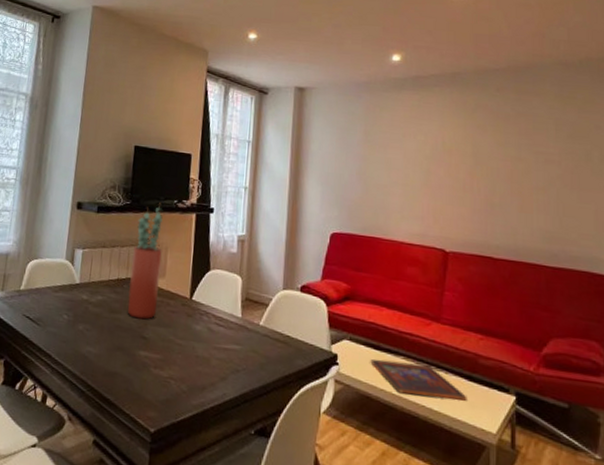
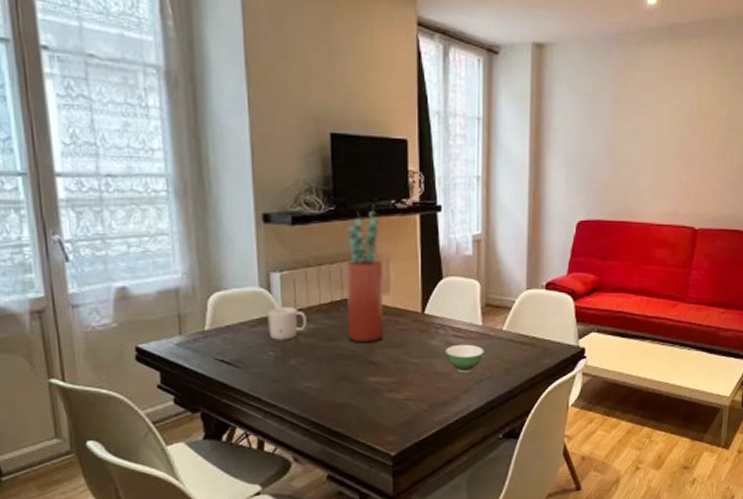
mug: none [66,278,97,307] -> present [268,307,307,340]
bowl: none [207,332,242,362] -> present [445,344,485,373]
religious icon: present [370,359,467,401] -> none [617,345,707,375]

